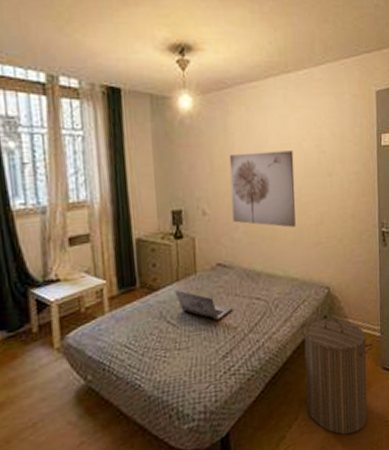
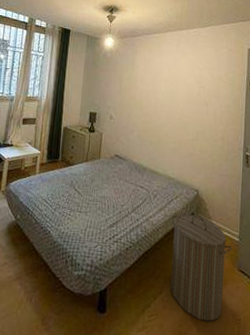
laptop: present [174,290,232,320] -> none [83,168,122,196]
wall art: present [229,150,296,228] -> none [130,80,180,139]

